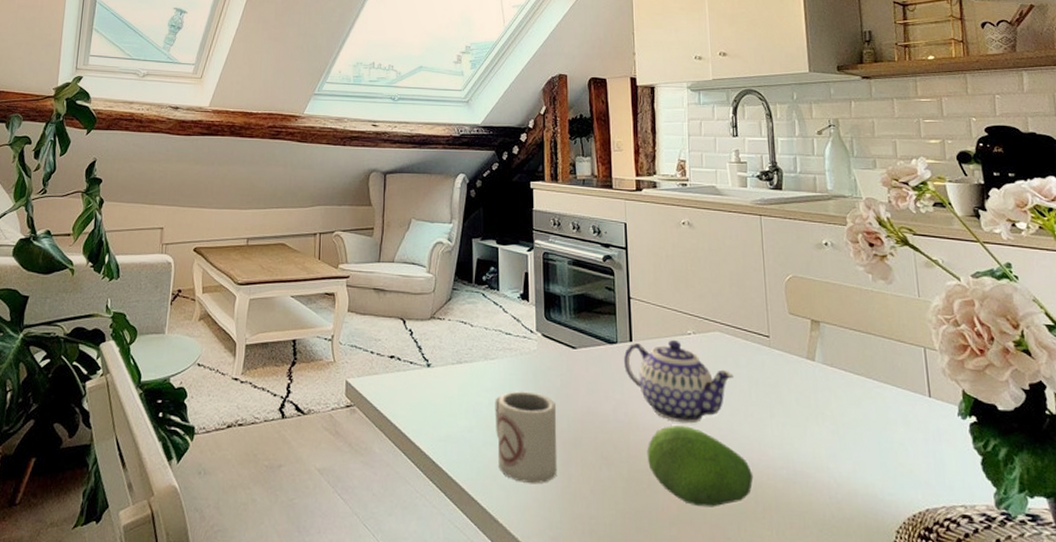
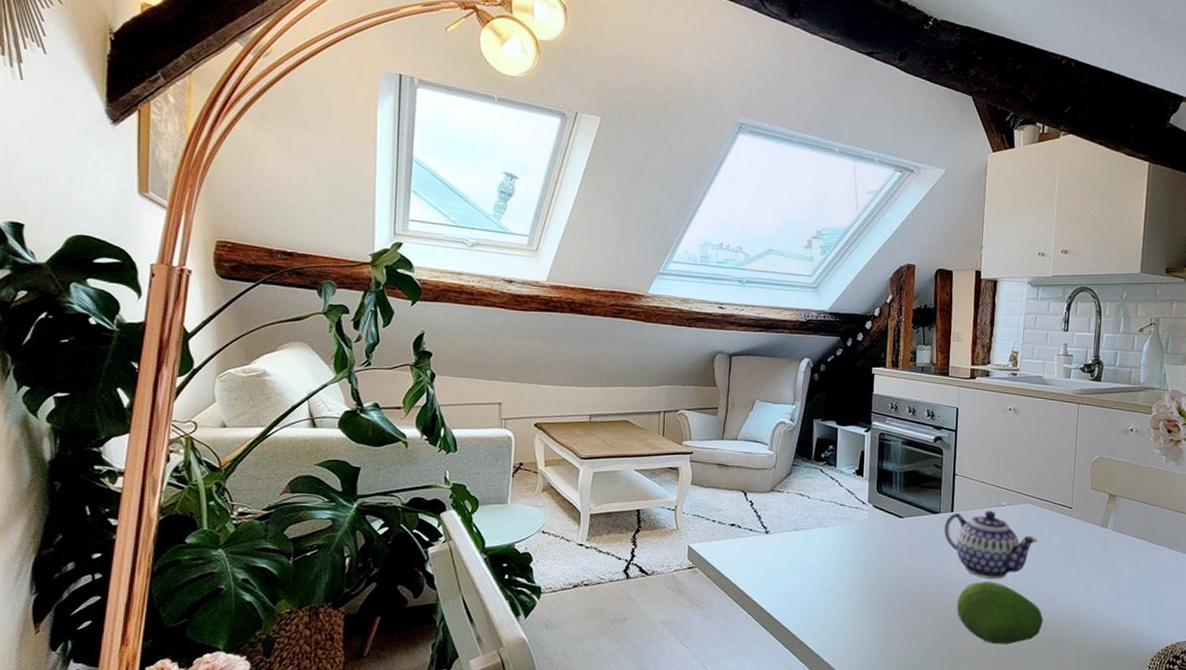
cup: present [495,391,558,484] -> none [825,554,882,630]

